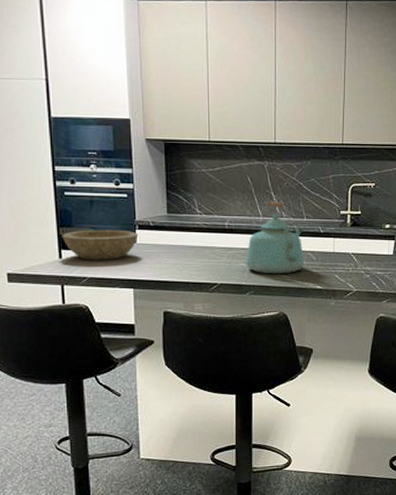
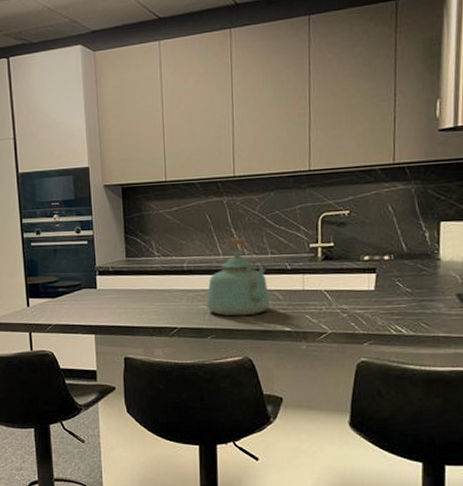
bowl: present [62,229,139,260] -> none [29,276,99,308]

